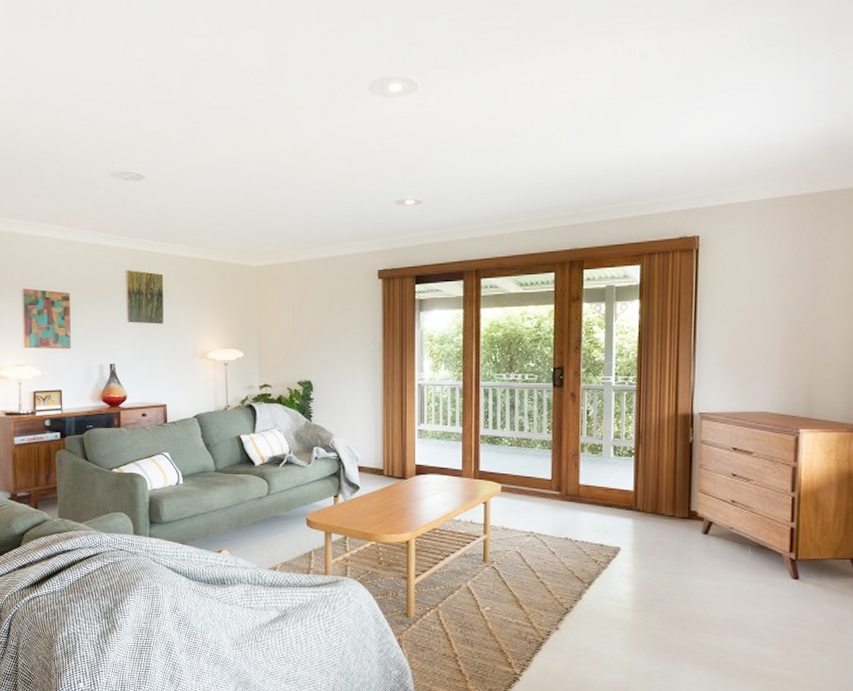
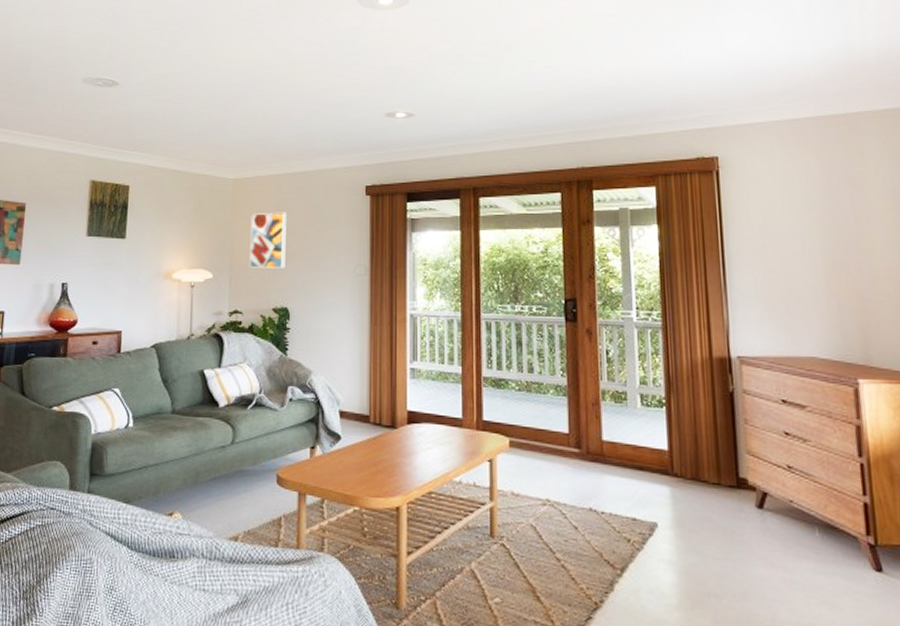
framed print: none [275,296,307,347] -> present [249,212,287,269]

